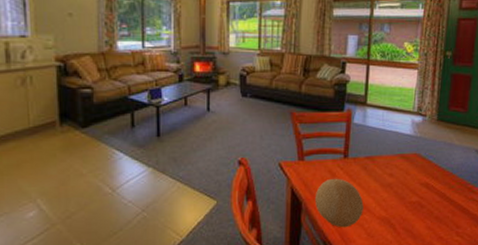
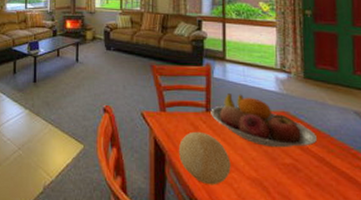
fruit bowl: none [348,139,442,188] -> present [211,93,318,148]

